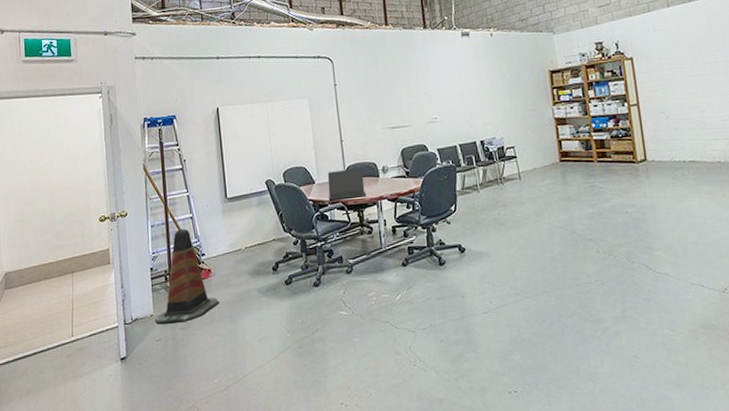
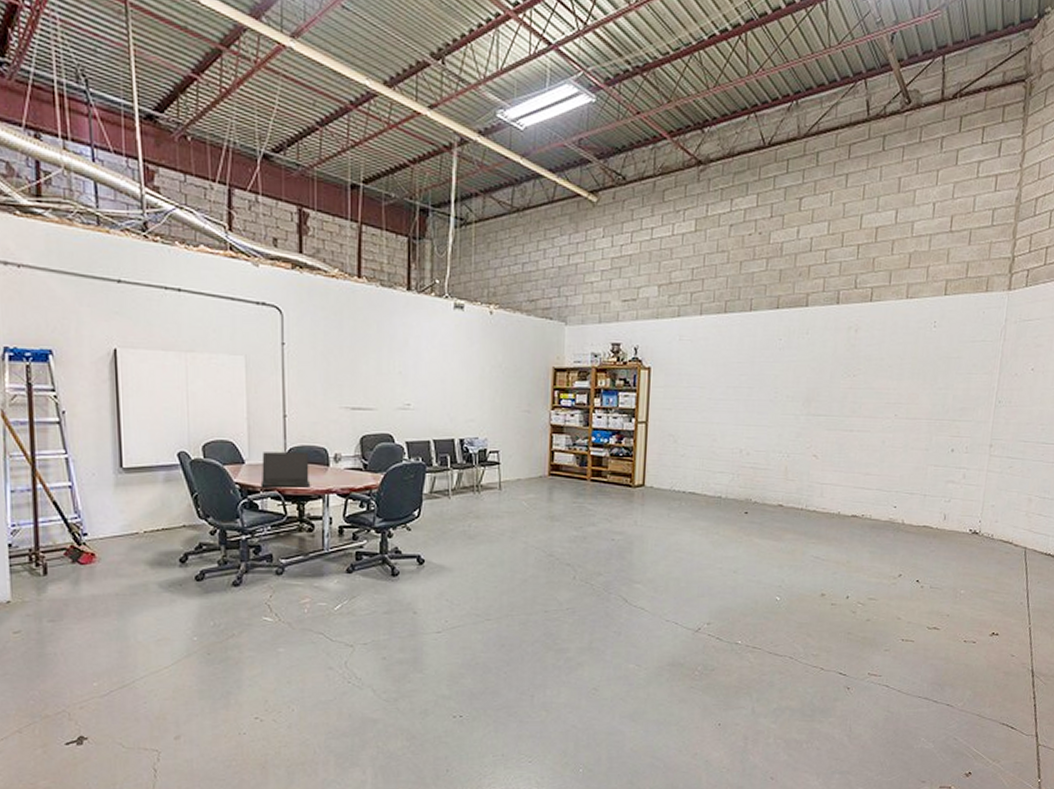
traffic cone: present [155,229,219,325] -> none [14,499,104,614]

